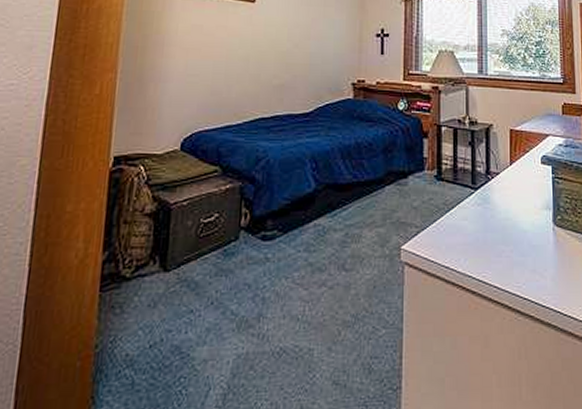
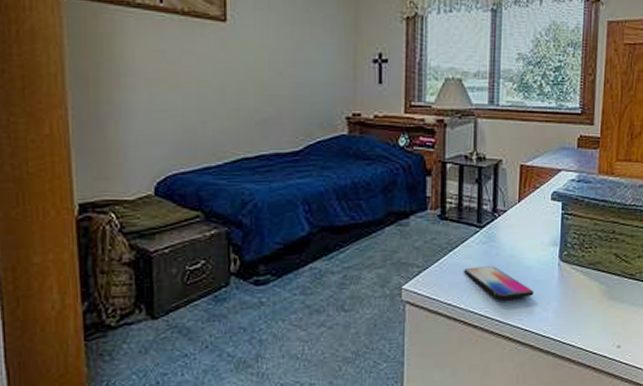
smartphone: none [461,228,530,264] -> present [464,266,533,300]

